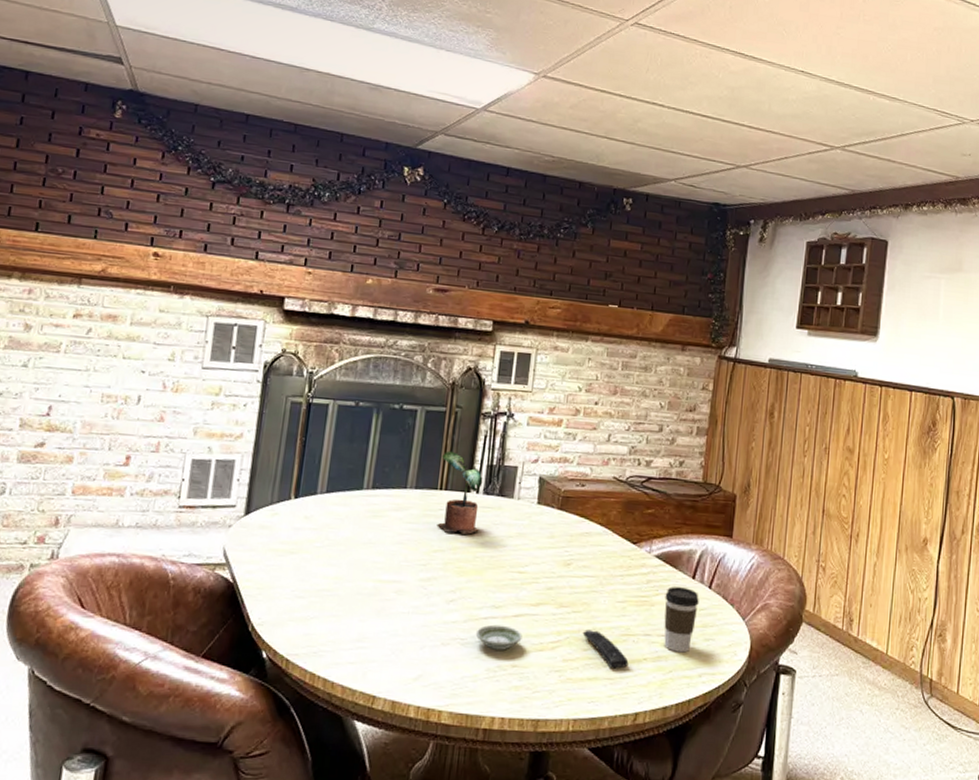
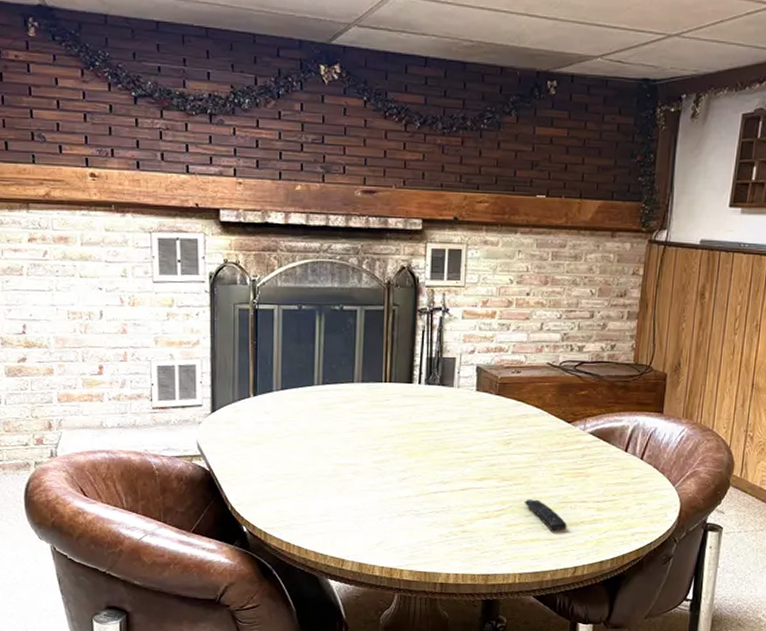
potted plant: present [437,450,483,534] -> none [383,346,424,421]
saucer: present [475,624,523,650] -> none [427,497,470,519]
coffee cup: present [664,586,699,653] -> none [599,459,632,516]

